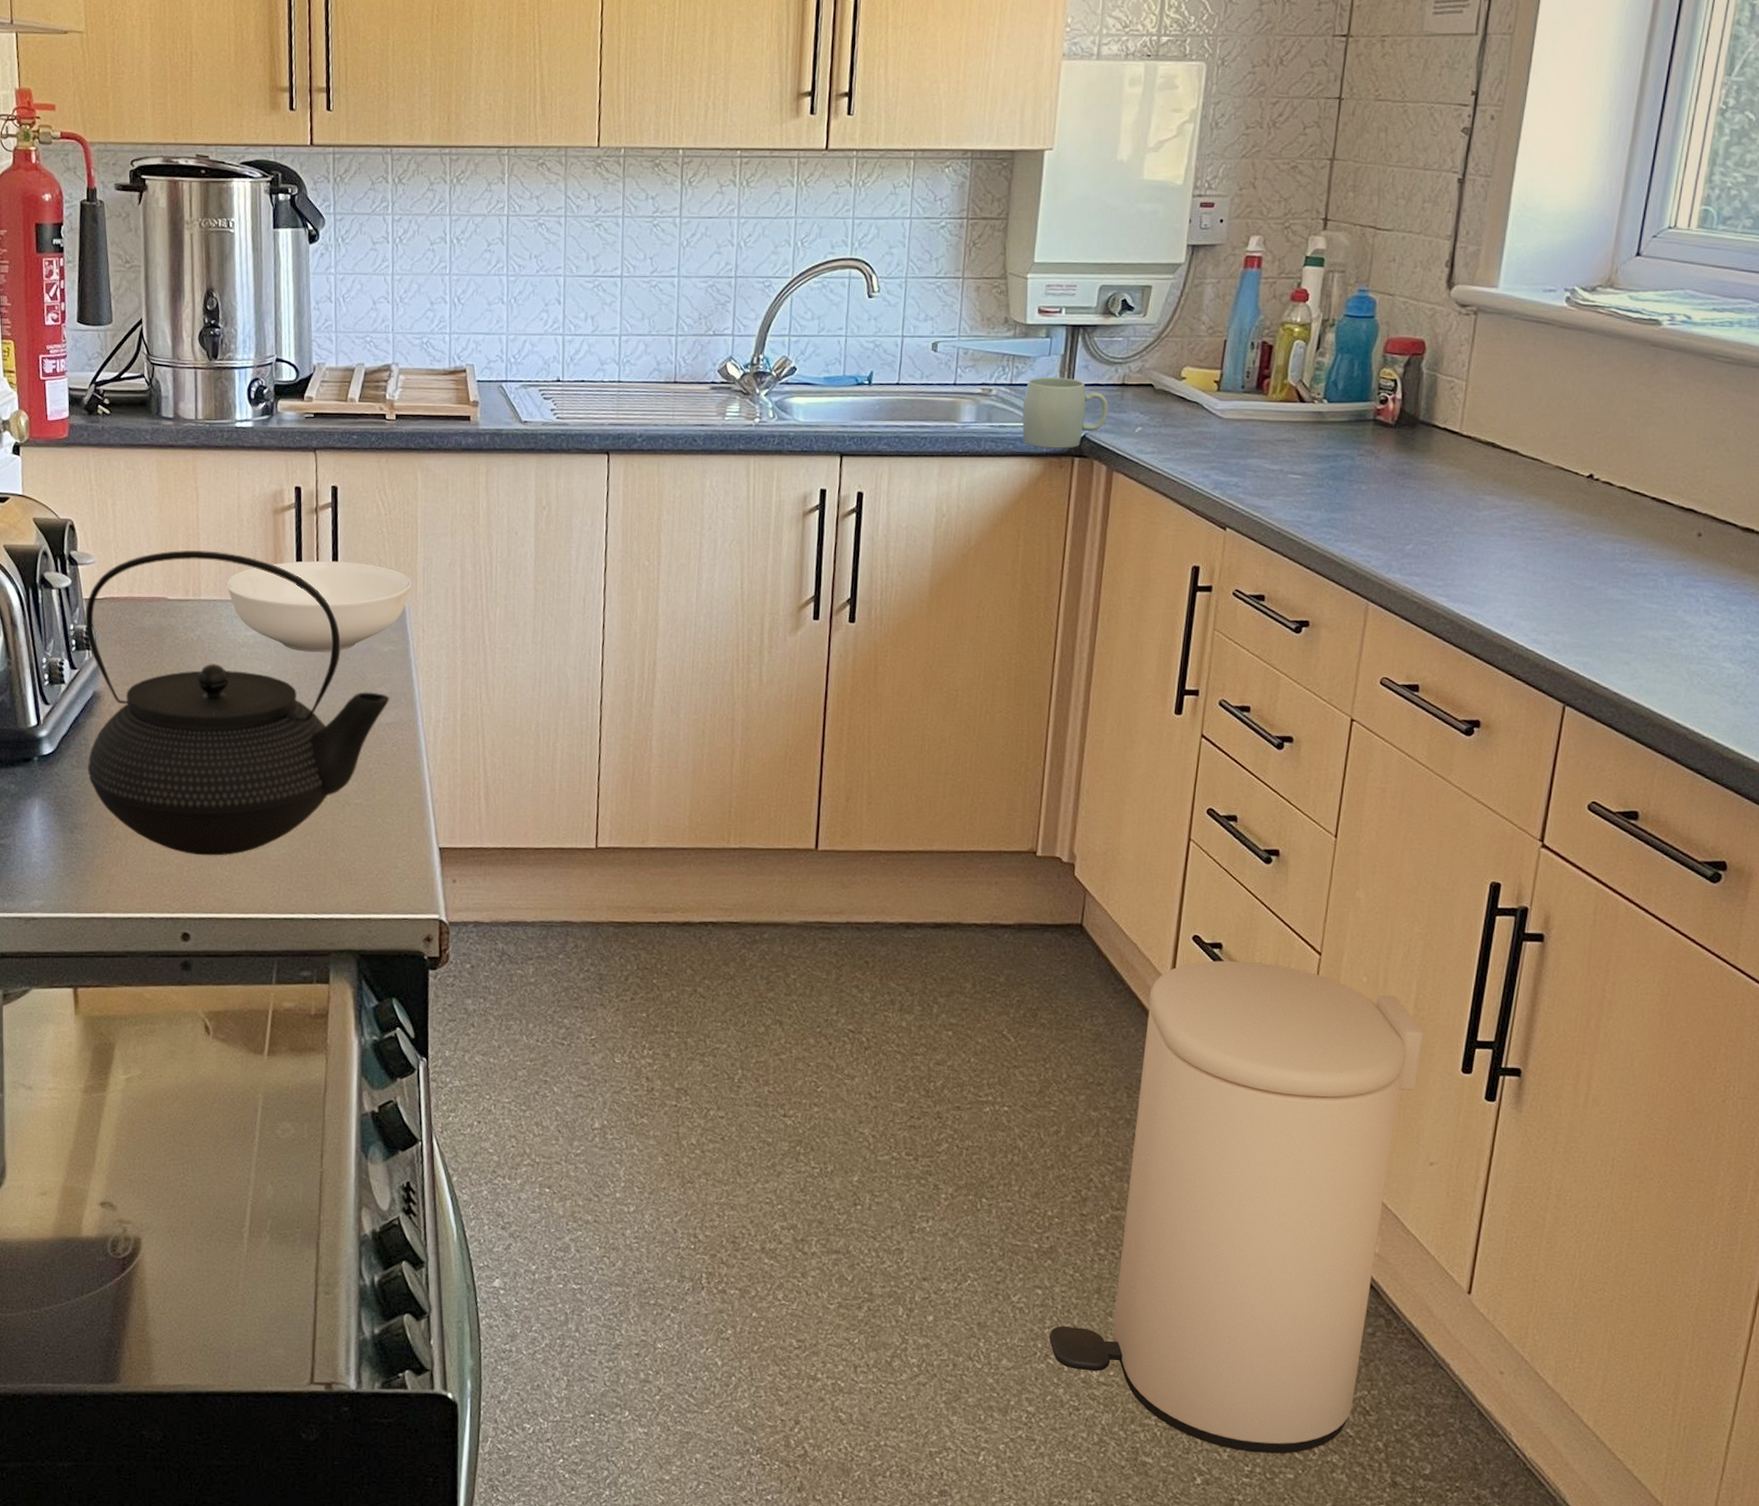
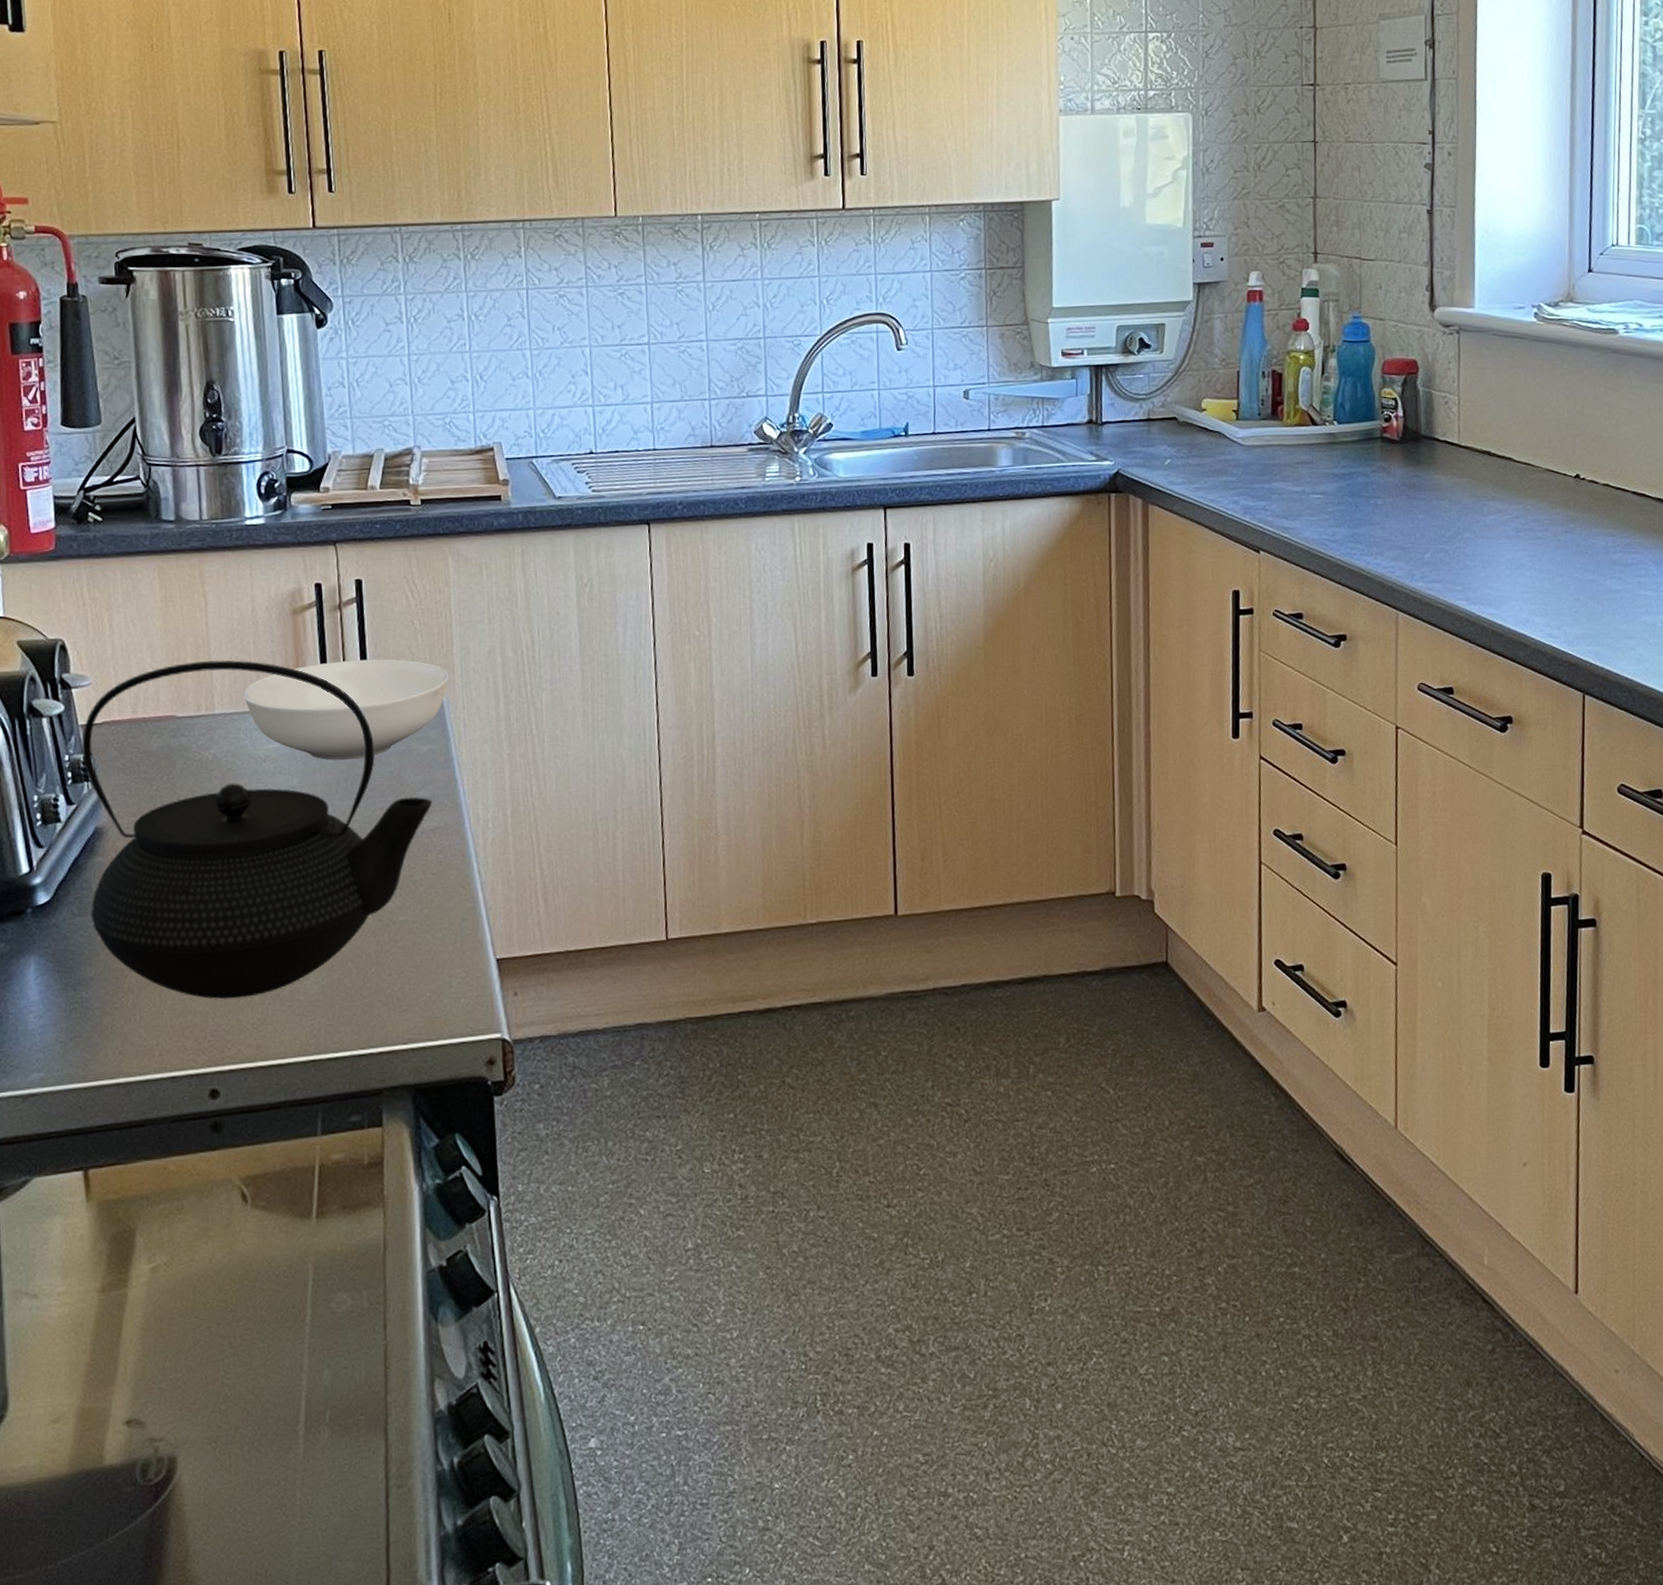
mug: present [1022,378,1108,449] -> none [1056,416,1138,487]
pedal bin: present [1050,960,1424,1454] -> none [1181,980,1502,1499]

